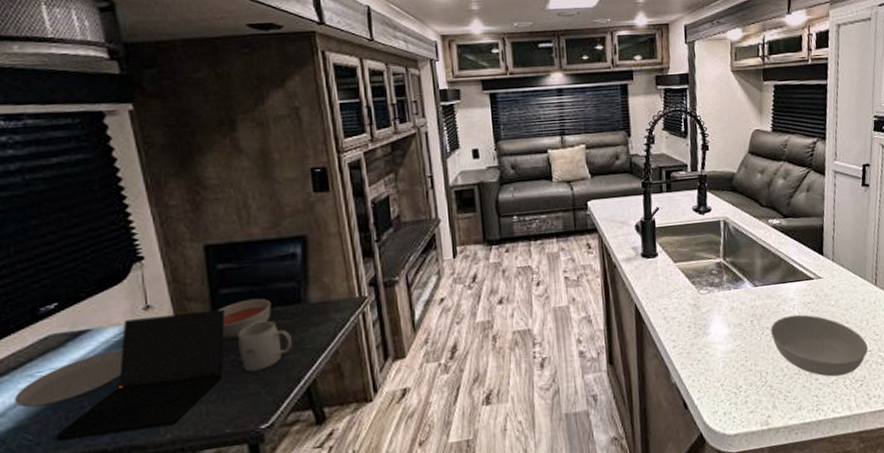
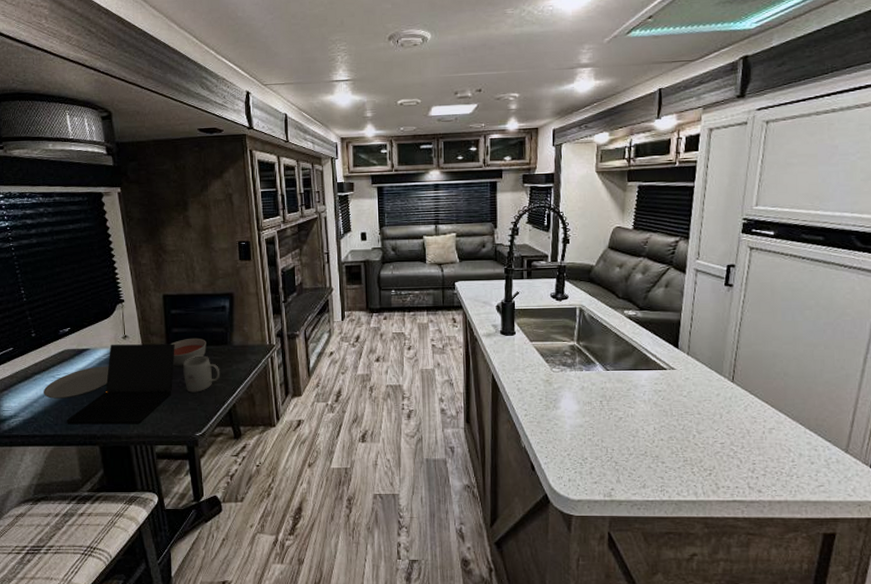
bowl: present [770,314,868,377] -> none [619,400,719,462]

